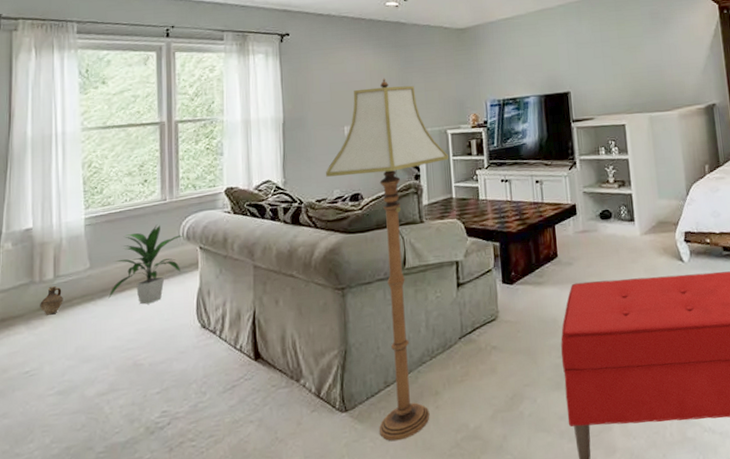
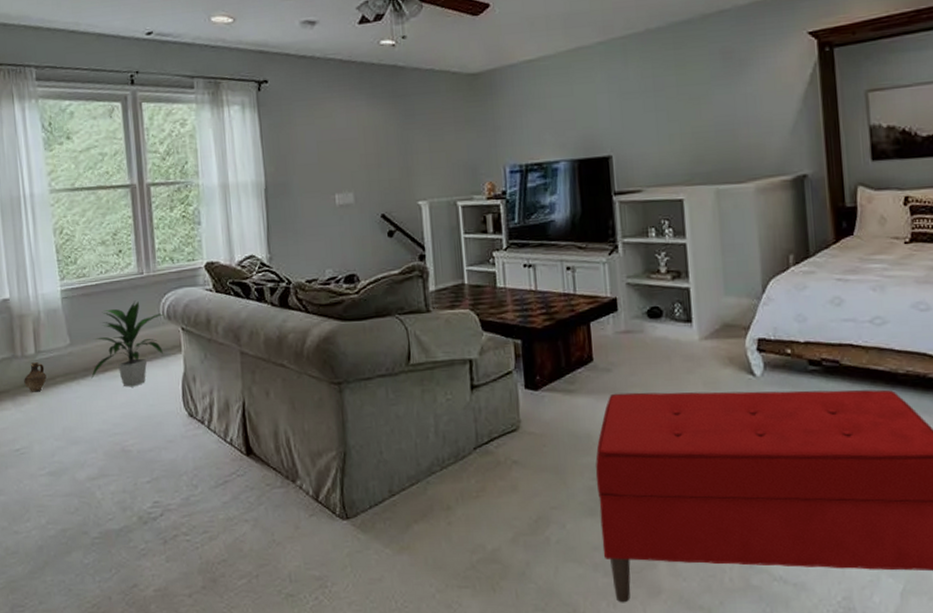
floor lamp: present [325,78,449,441] -> none [315,136,459,556]

